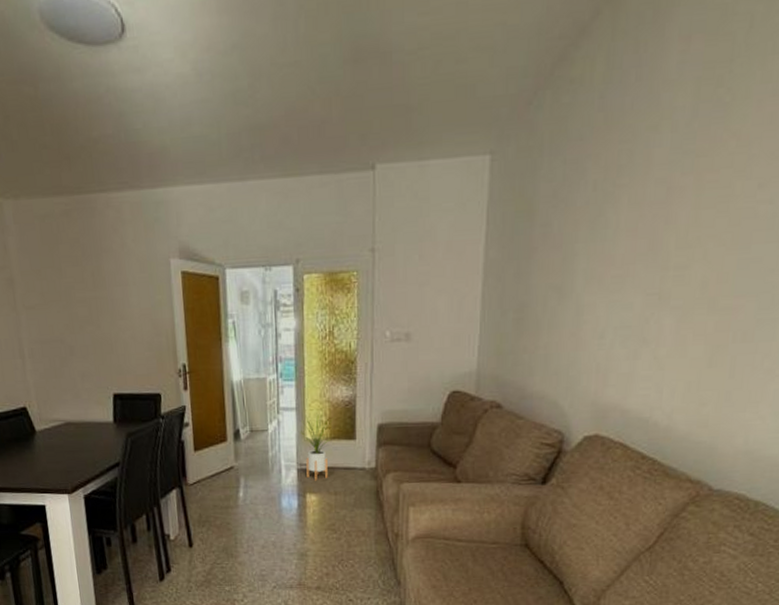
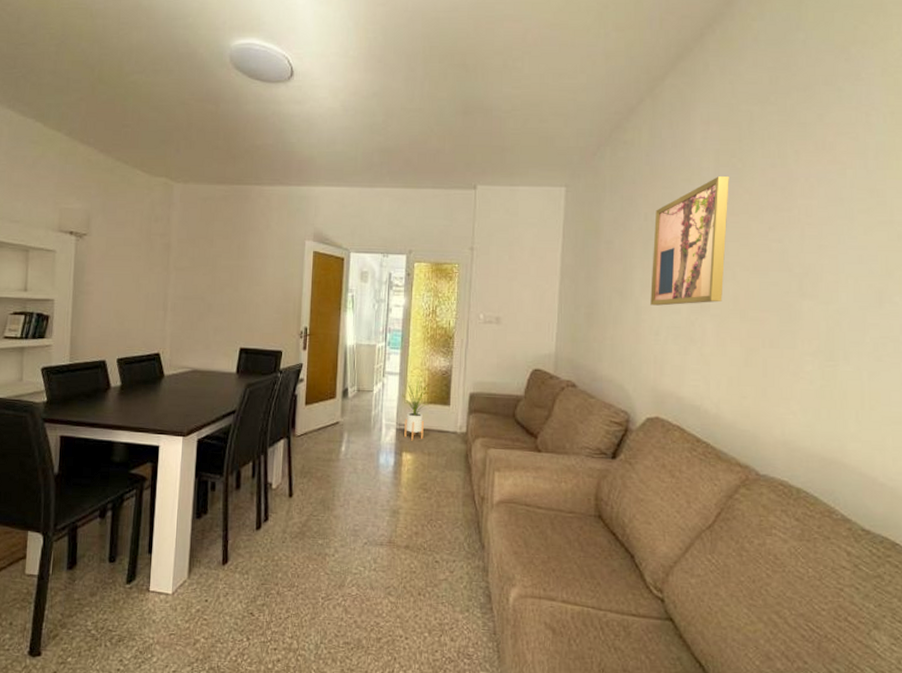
wall art: none [595,116,712,302] -> present [650,176,729,306]

